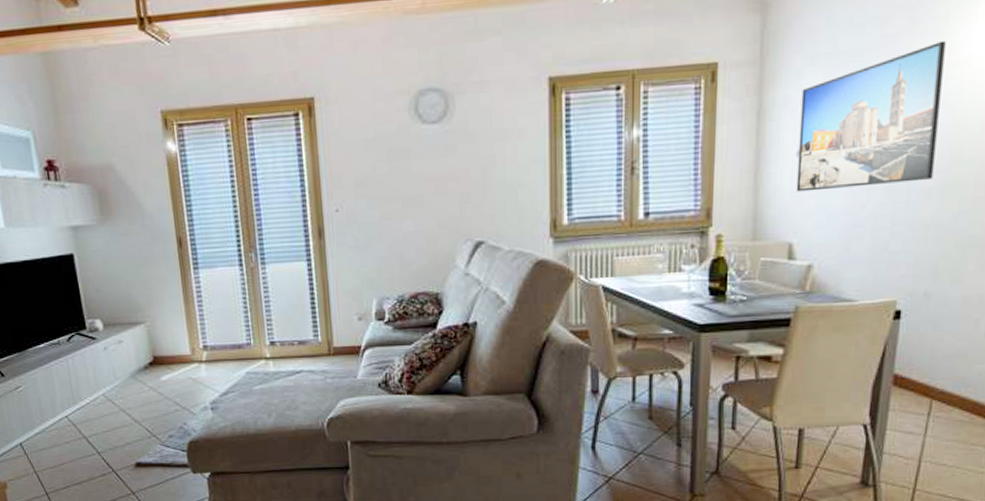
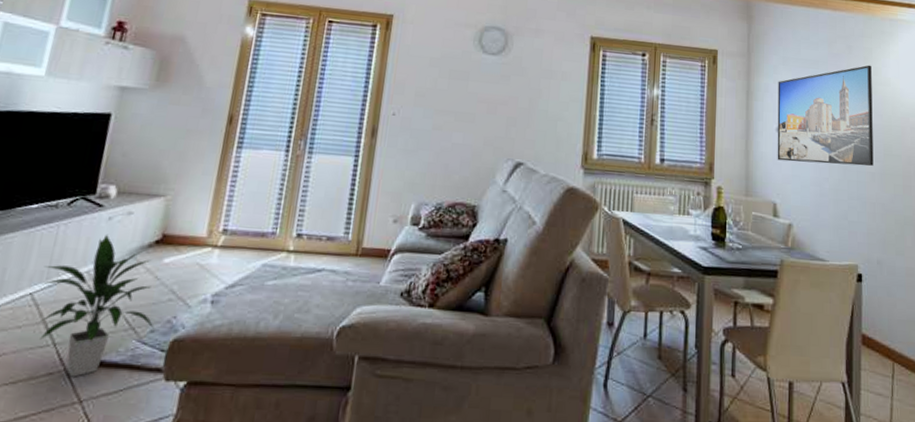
indoor plant: none [68,362,172,476] -> present [39,234,155,377]

